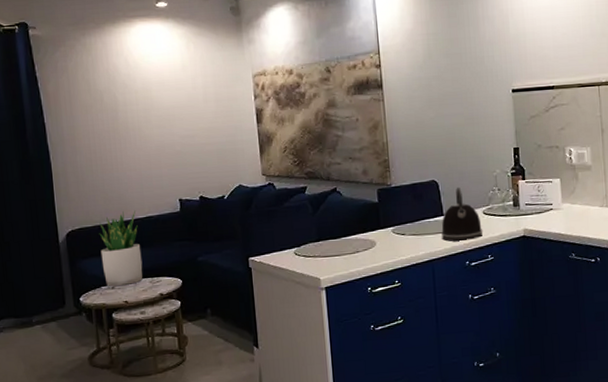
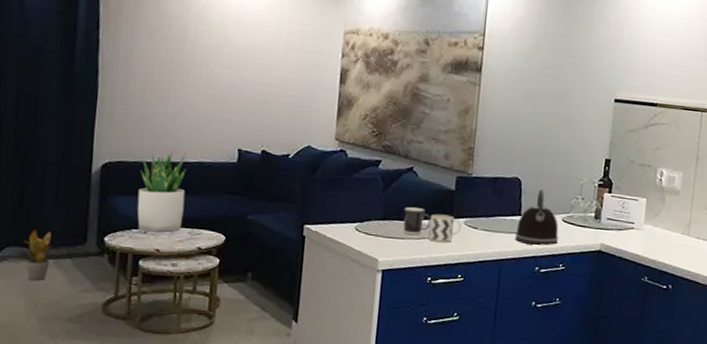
potted plant: none [14,301,41,345] -> present [23,229,56,280]
mug: none [335,224,362,251] -> present [403,207,431,235]
cup: none [360,226,390,253] -> present [428,214,461,242]

